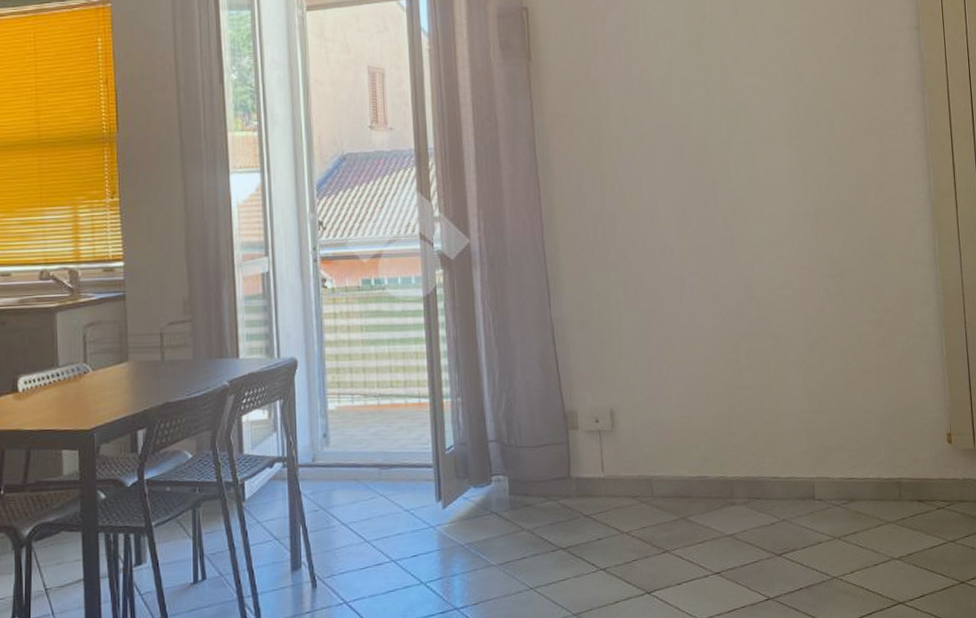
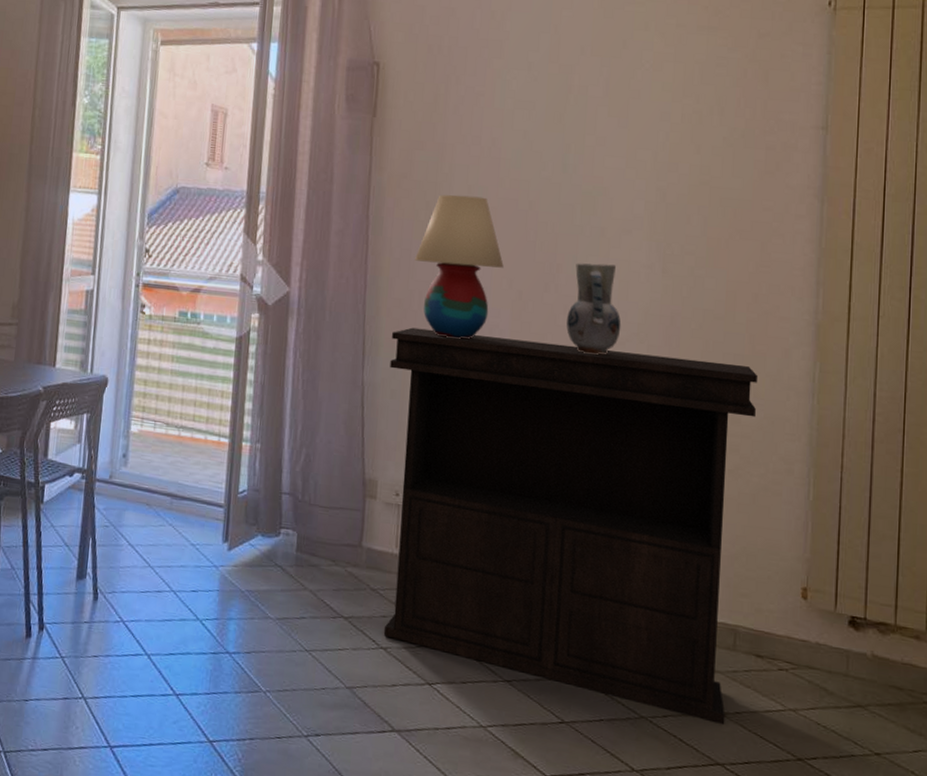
console table: none [573,247,901,568] -> present [383,327,759,726]
table lamp: none [585,126,666,264] -> present [415,194,504,340]
vase: none [727,173,775,259] -> present [566,263,621,355]

